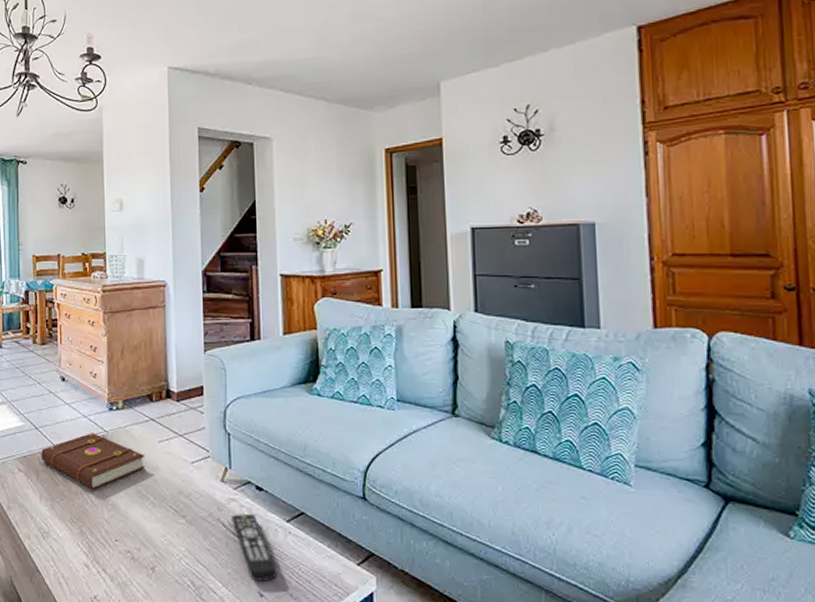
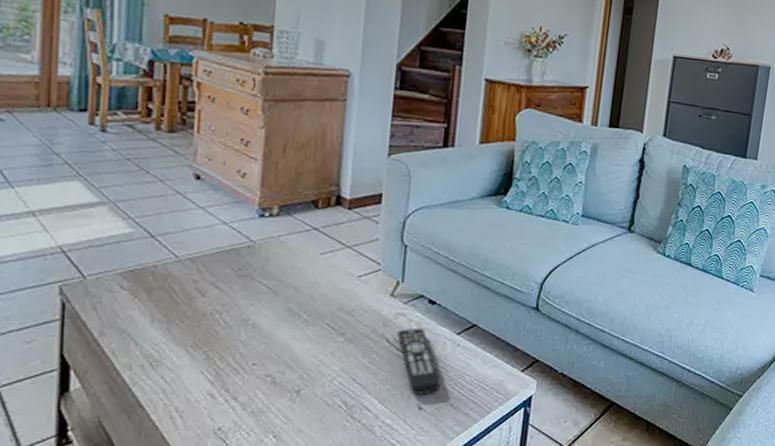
book: present [41,433,144,489] -> none [156,243,300,308]

